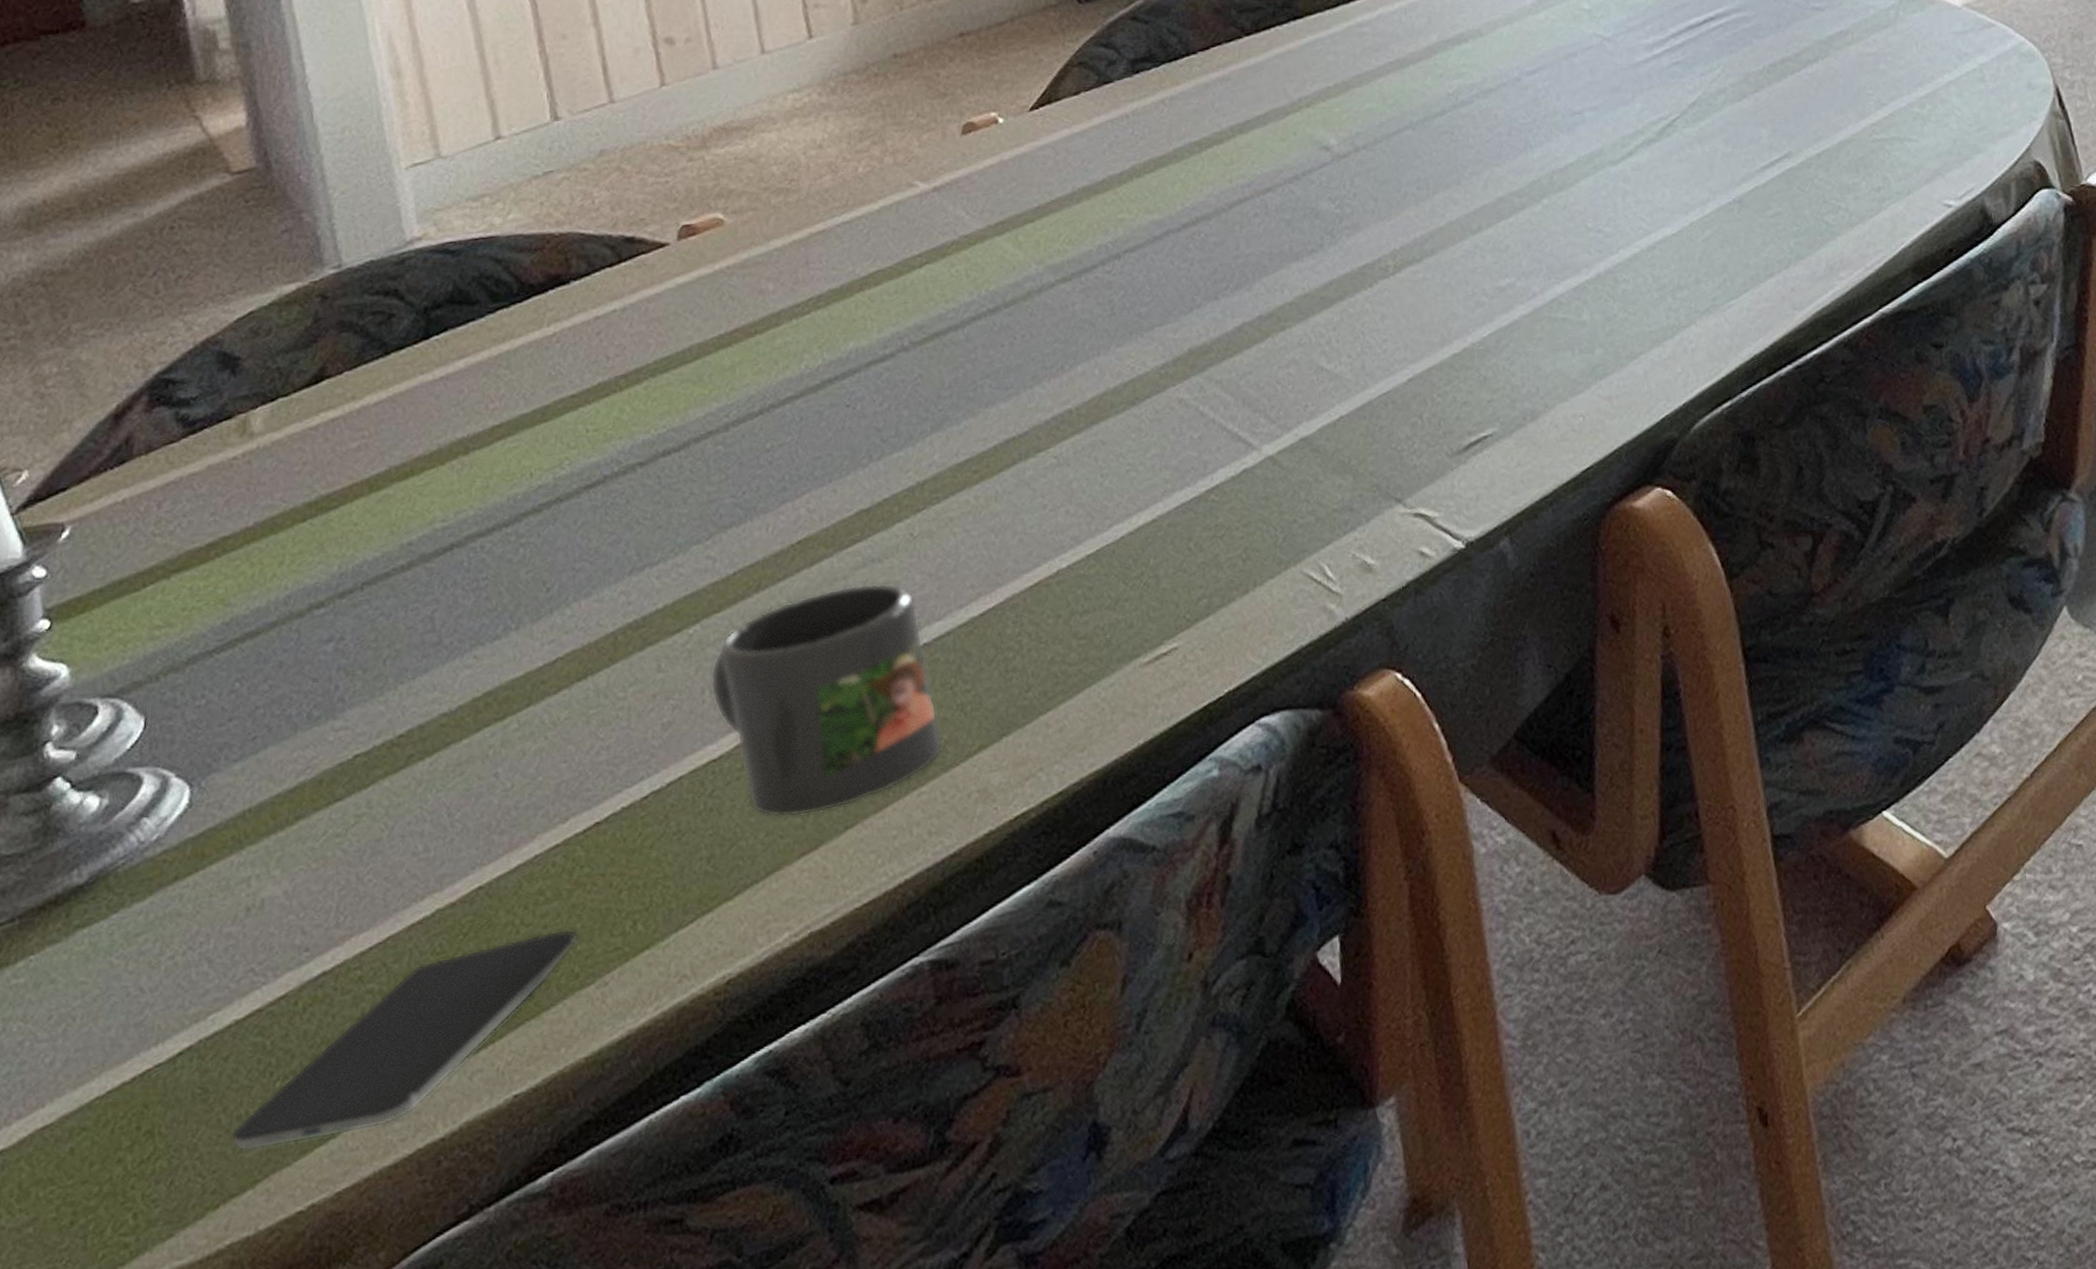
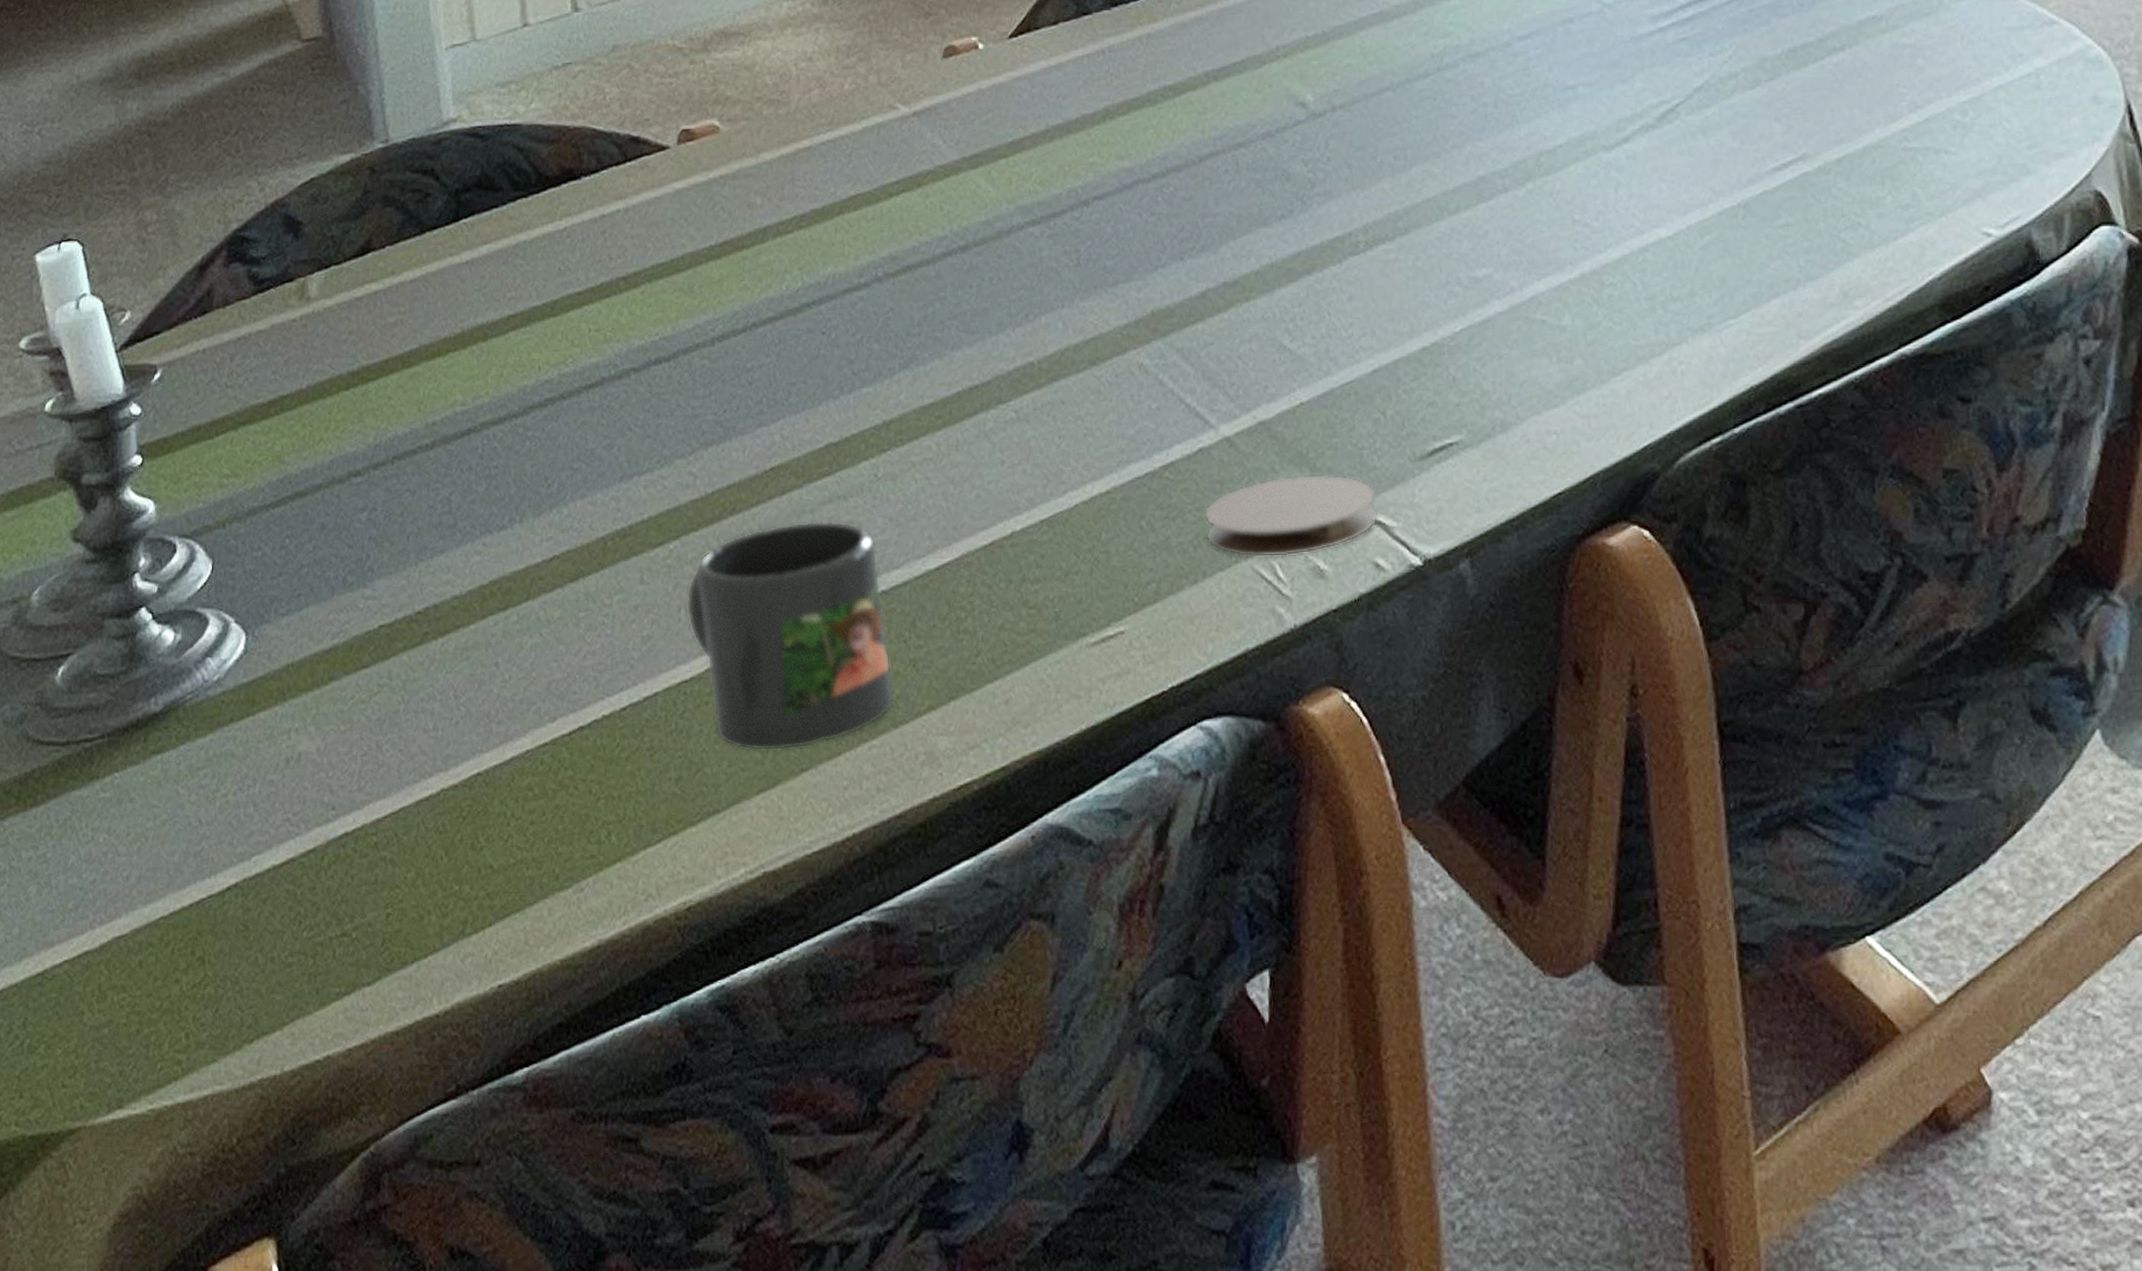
smartphone: present [230,929,579,1152] -> none [265,828,561,993]
coaster: none [1251,476,1421,563] -> present [1203,473,1379,558]

